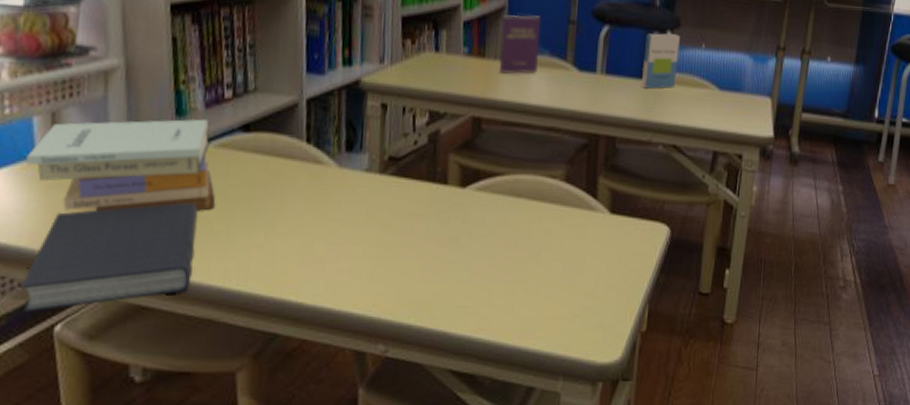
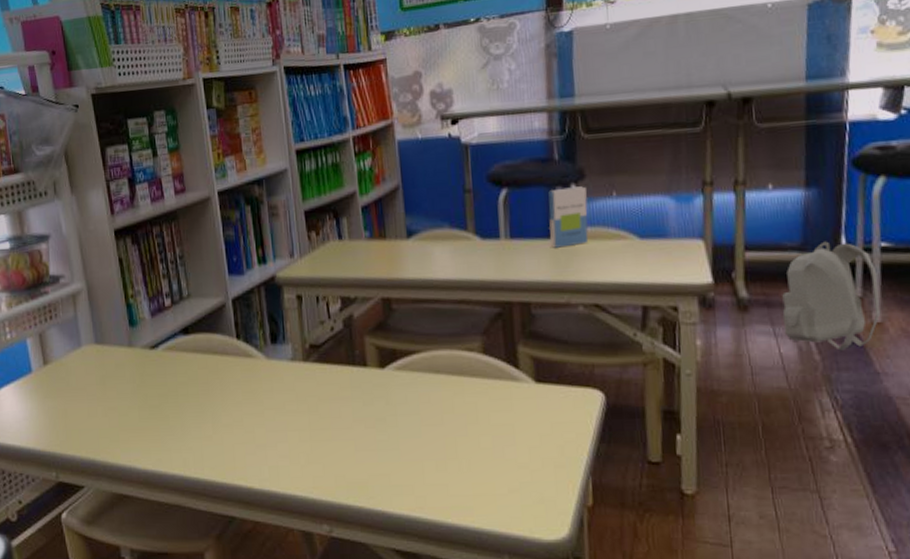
book: present [20,203,199,313] -> none [33,402,159,503]
books: present [26,118,216,211] -> none [26,326,170,415]
book: present [500,14,542,74] -> none [397,190,439,253]
backpack: none [822,112,897,206] -> present [782,241,881,351]

